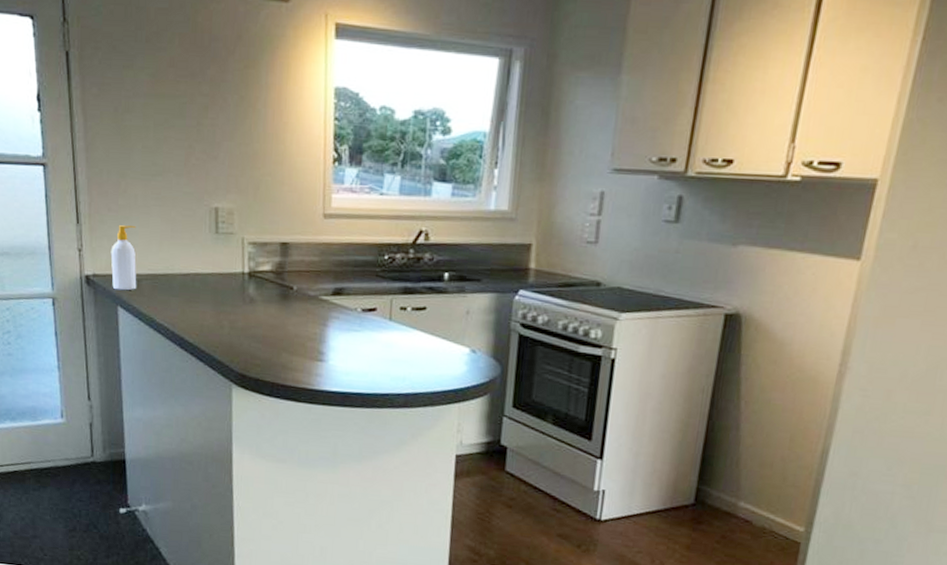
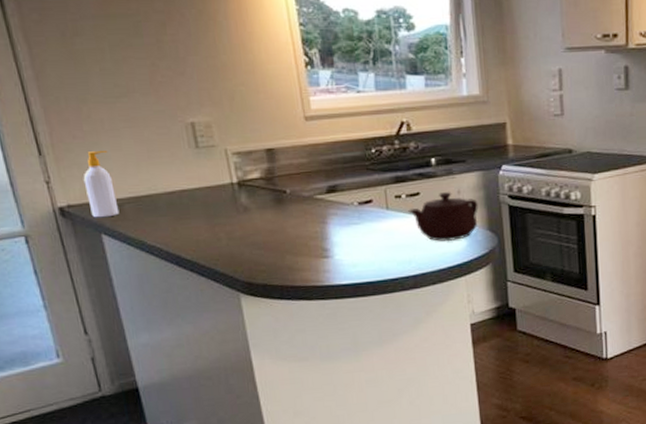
teapot: none [411,310,486,364] -> present [408,192,478,242]

